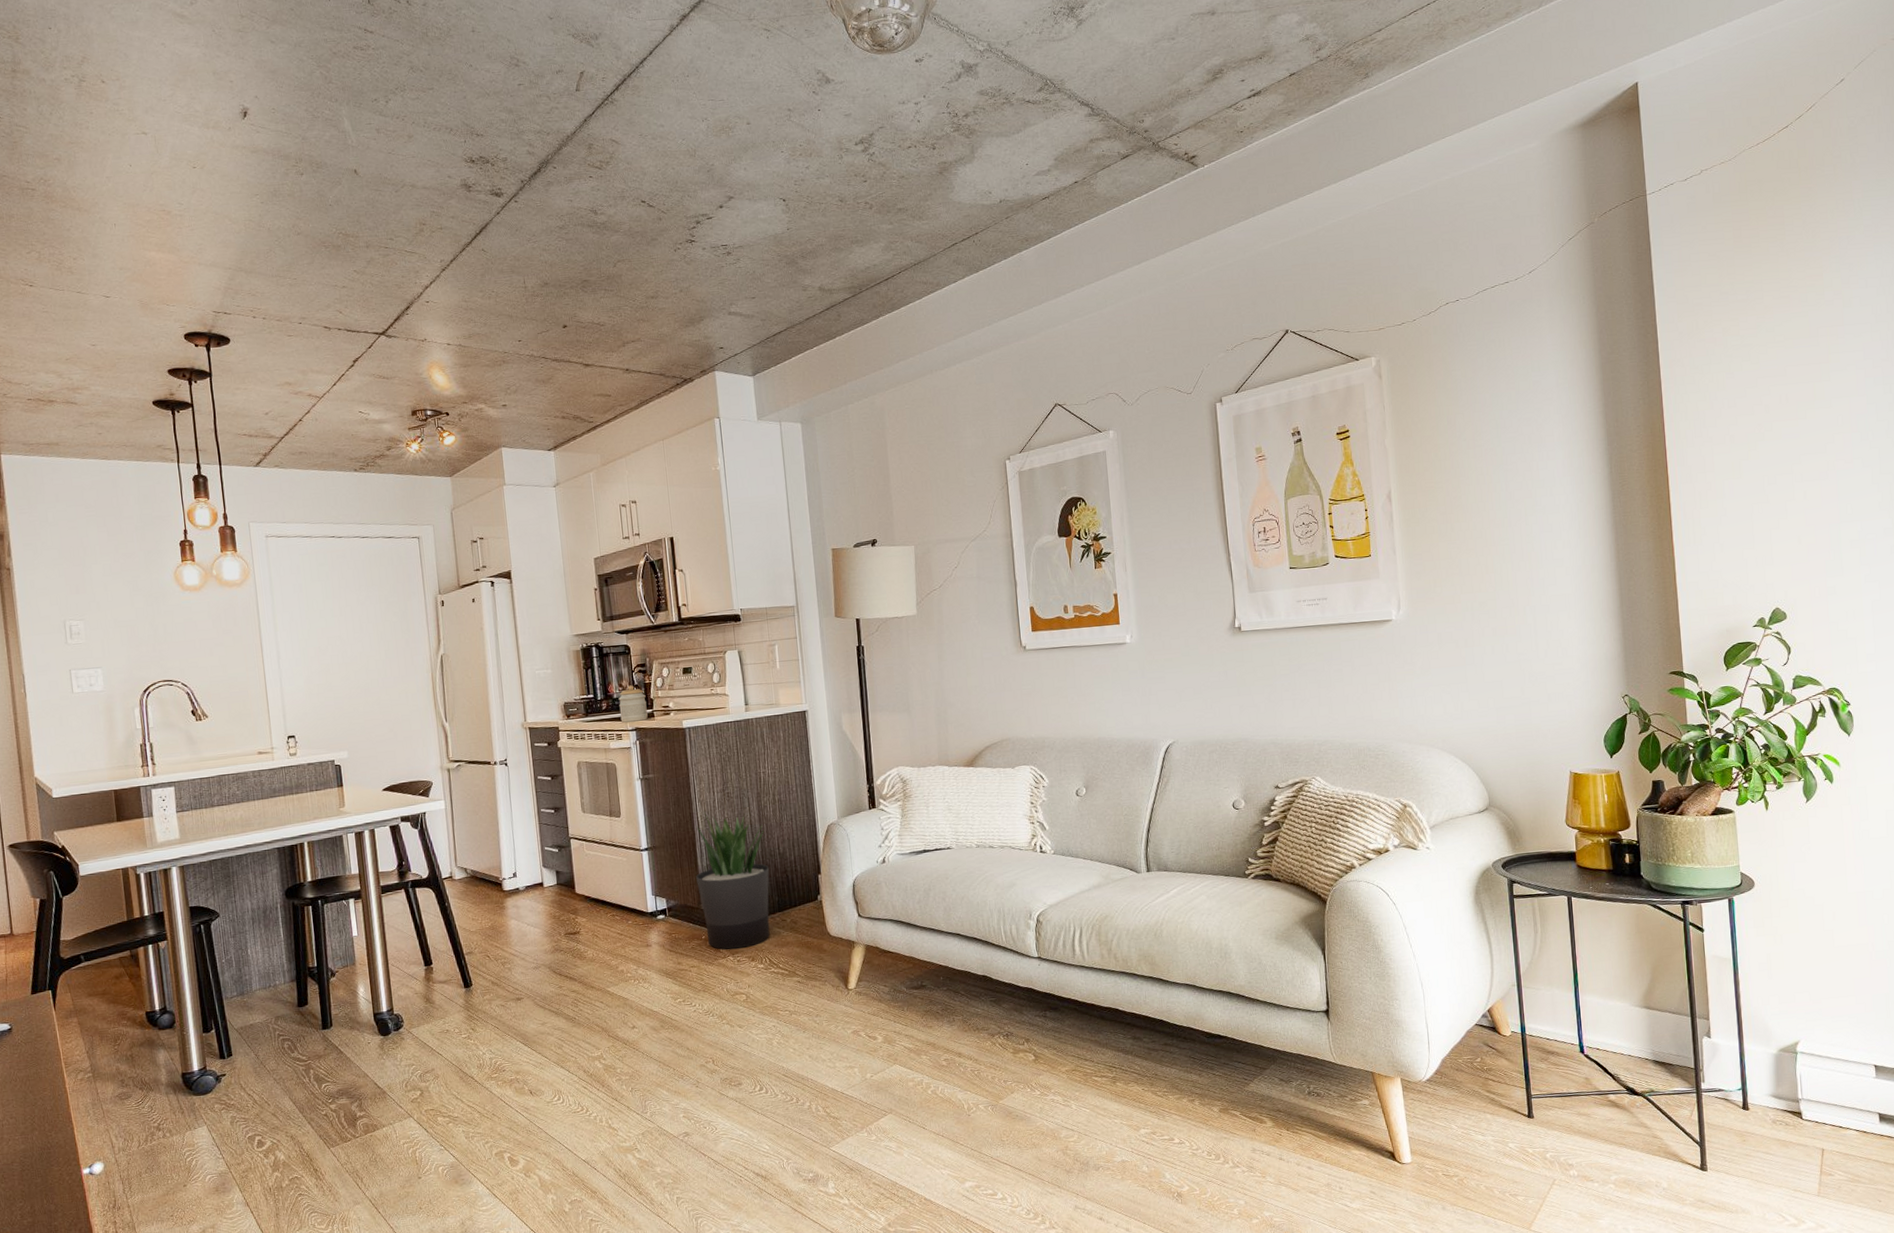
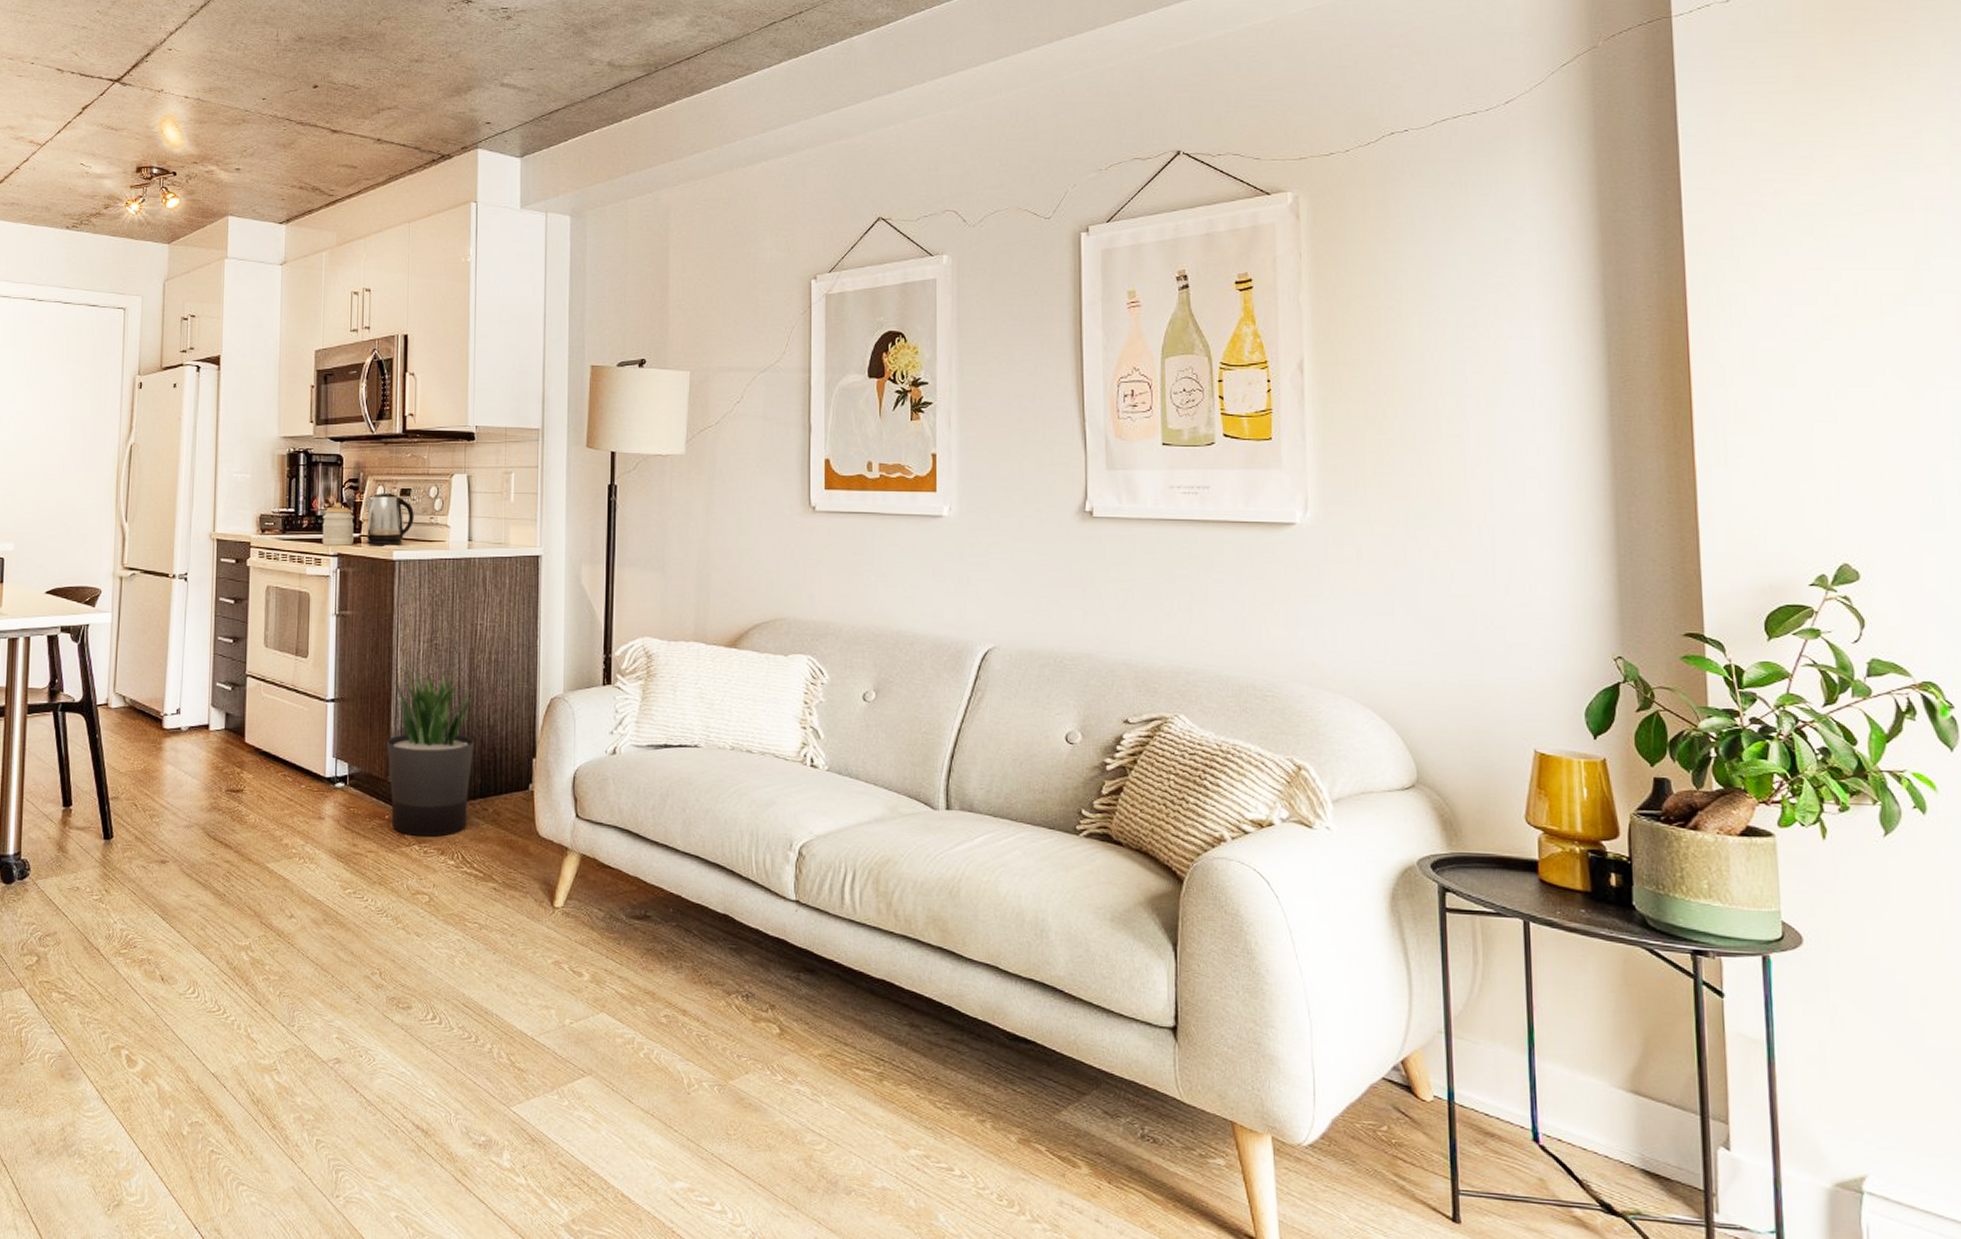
kettle: none [653,672,697,718] -> present [365,492,414,546]

